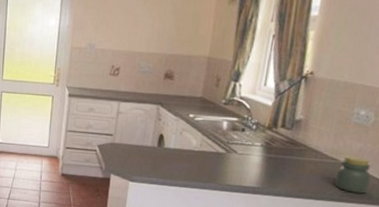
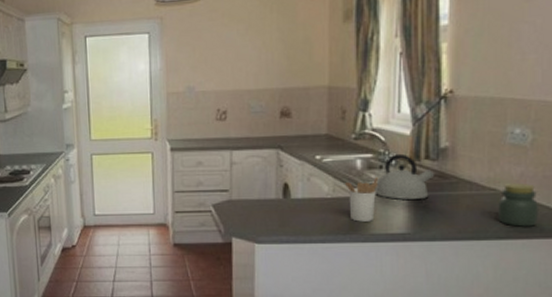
utensil holder: none [211,138,240,174] -> present [345,177,379,222]
kettle: none [235,120,287,160] -> present [374,153,434,200]

